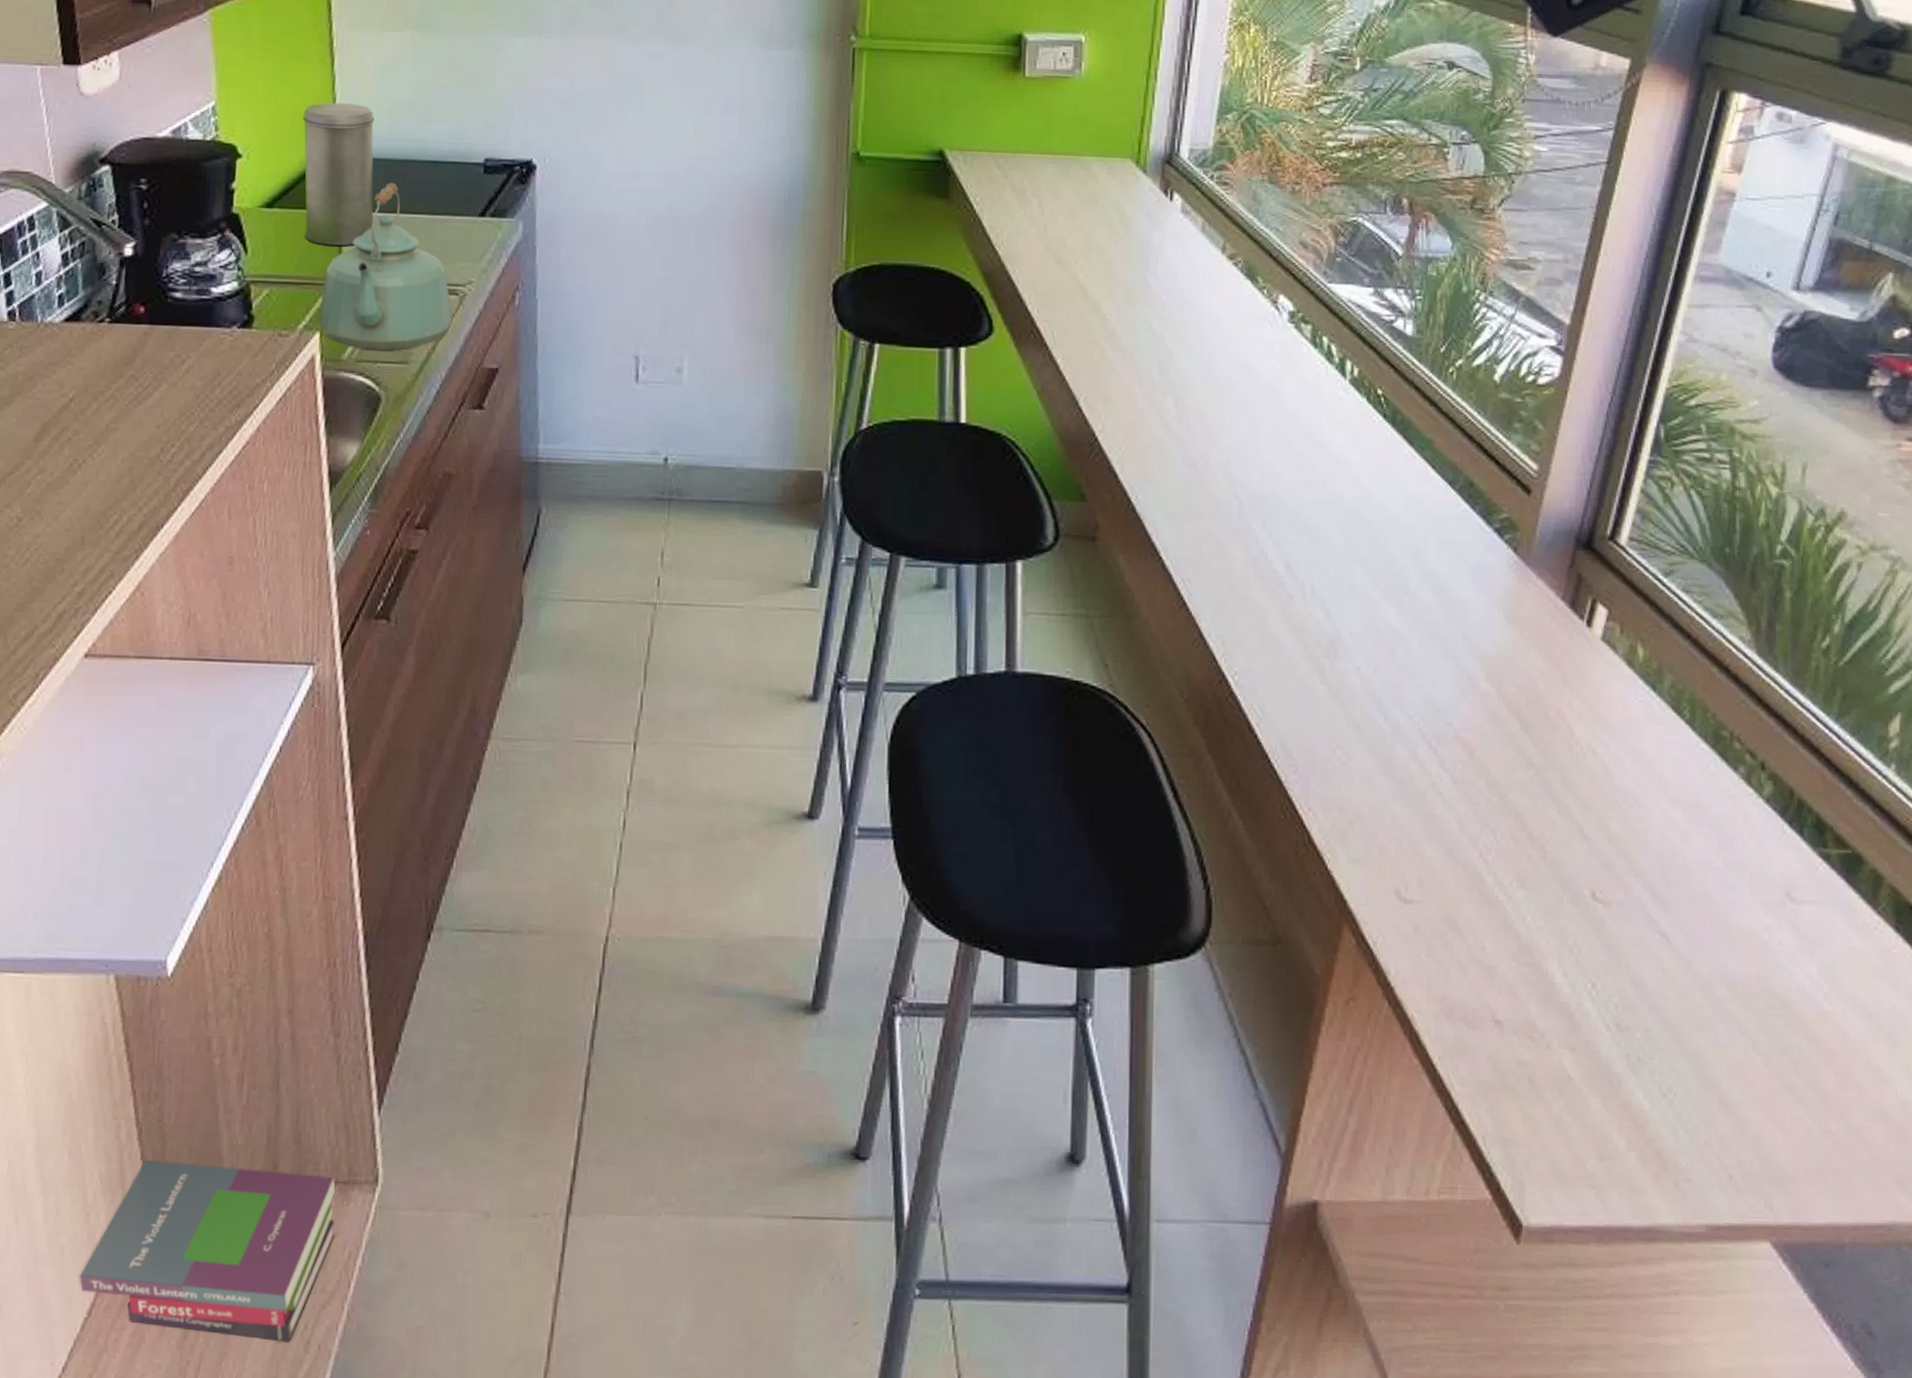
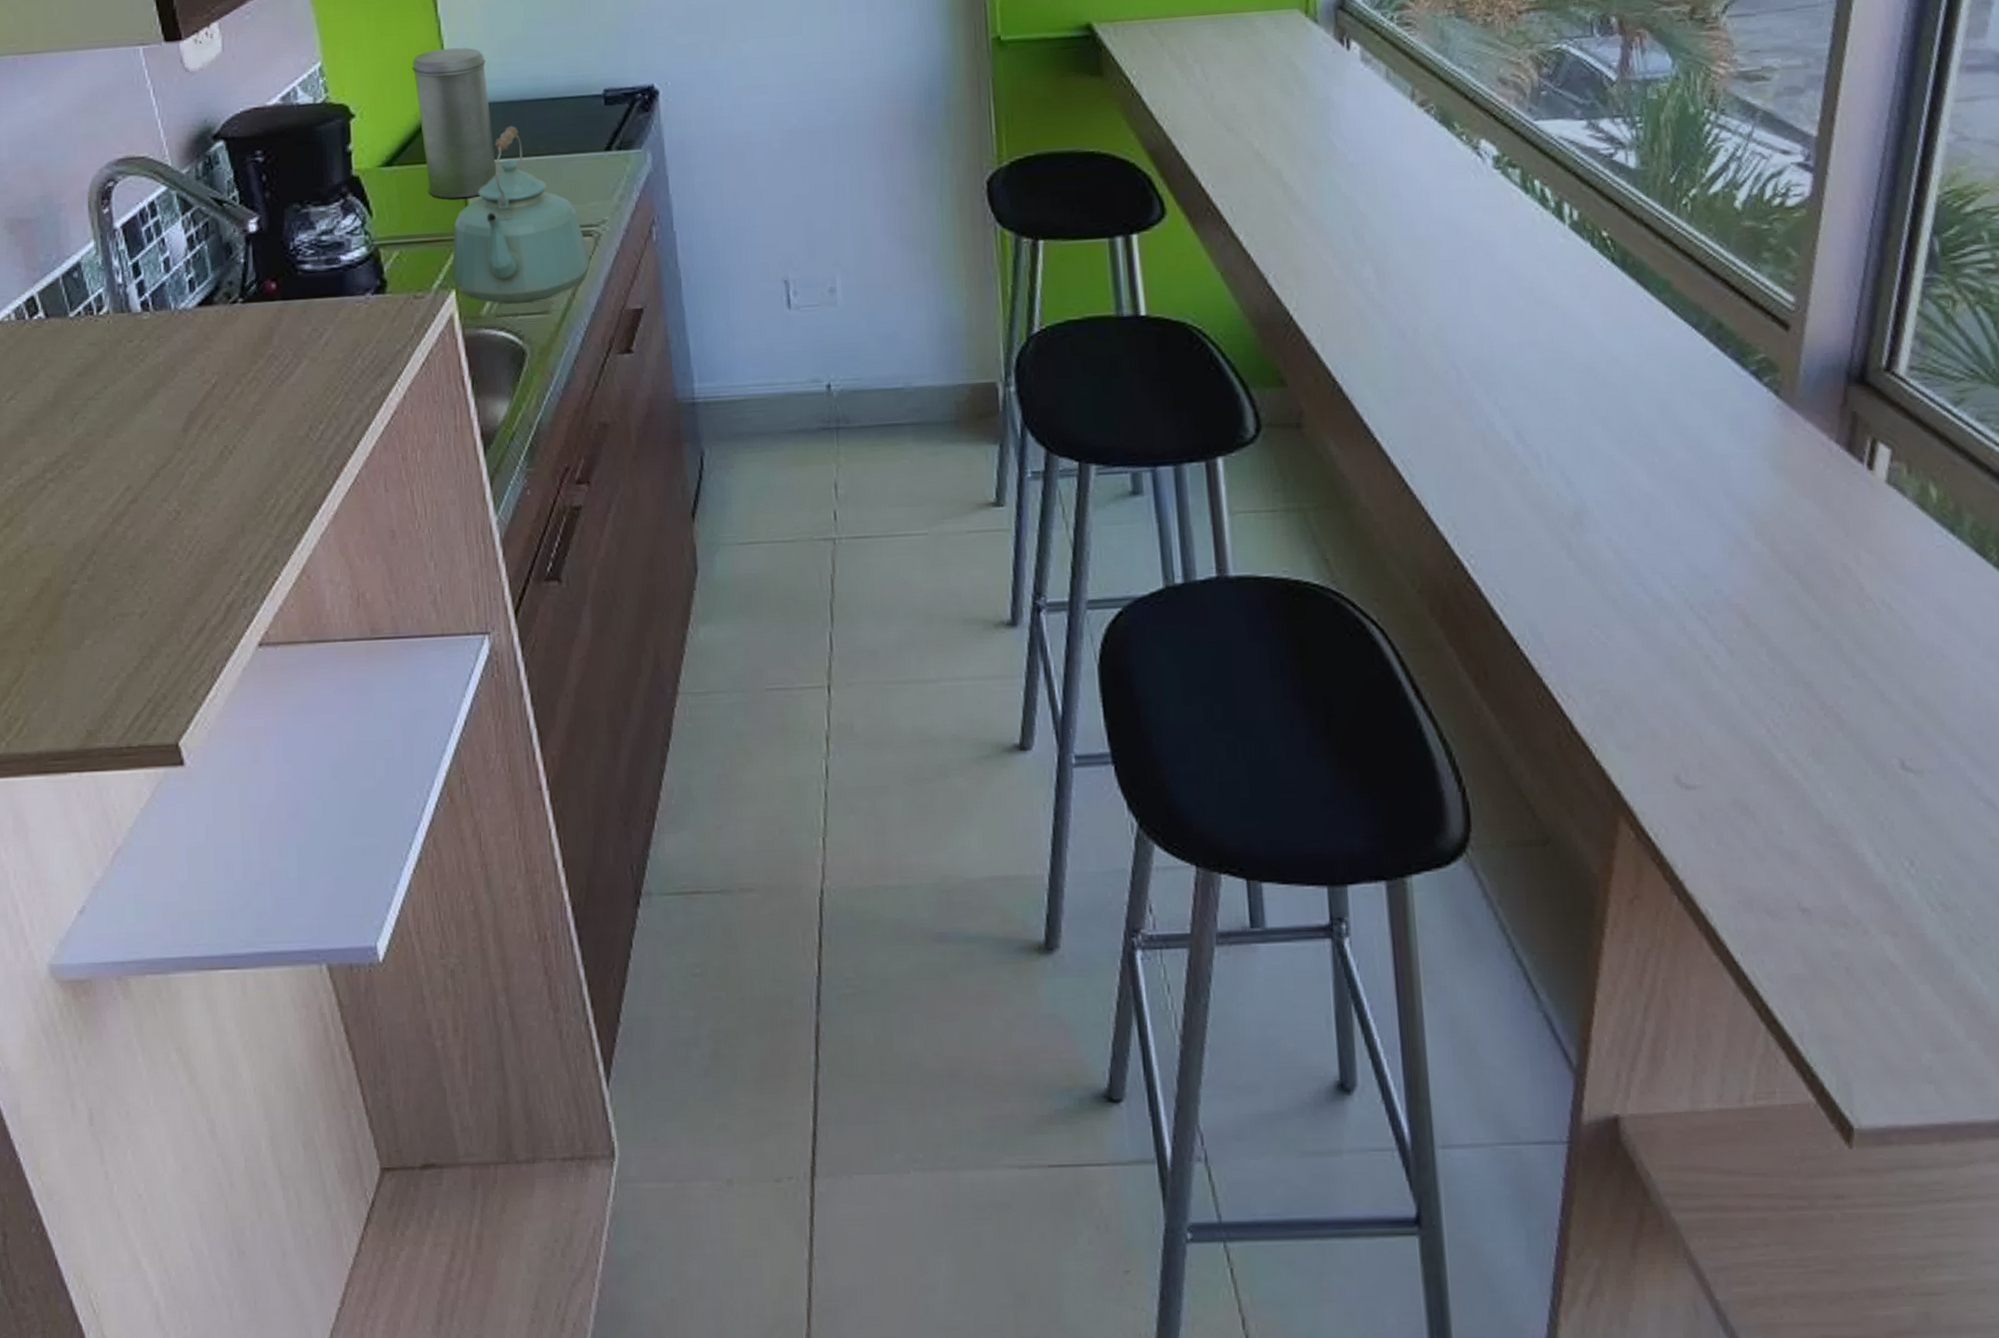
books: present [80,1160,336,1342] -> none [329,1147,578,1322]

